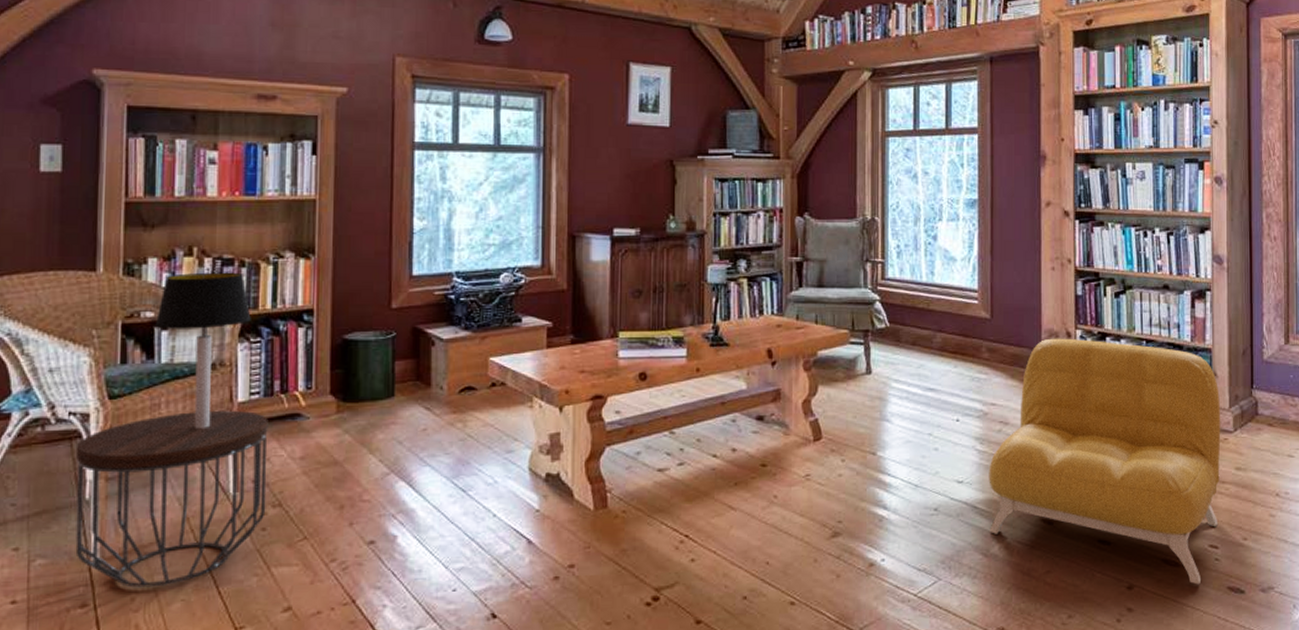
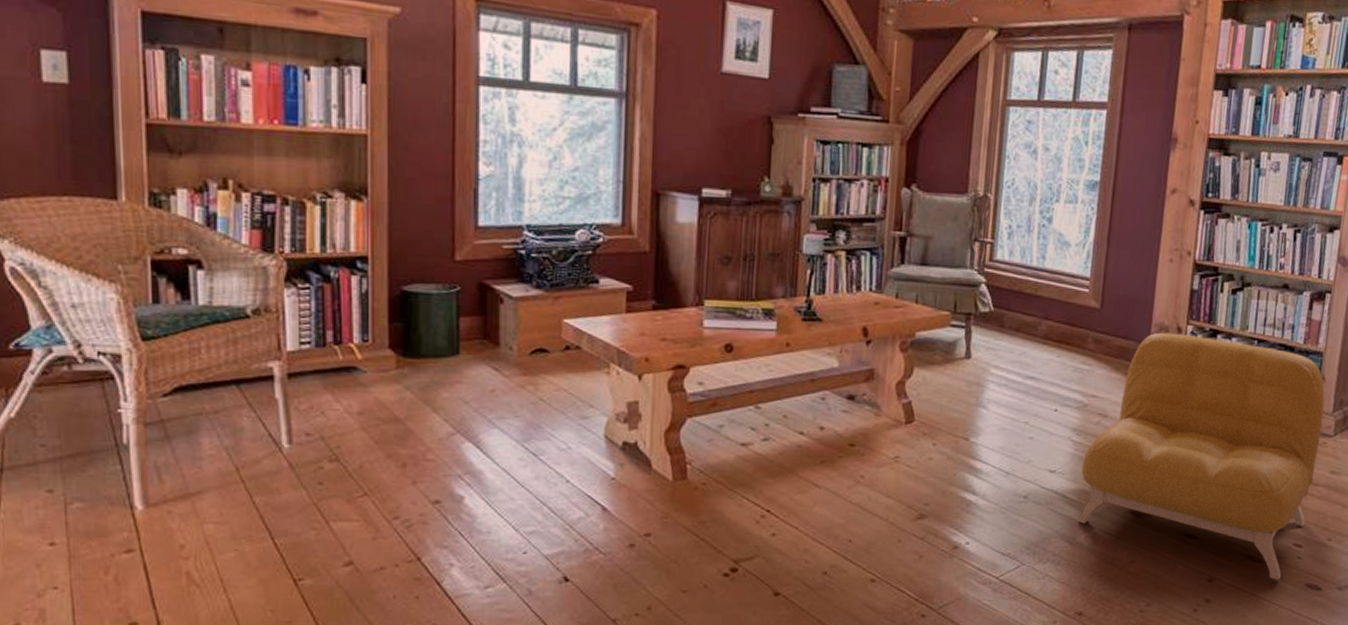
side table: present [75,410,268,588] -> none [108,358,322,536]
table lamp: present [154,272,251,430] -> none [188,208,298,378]

